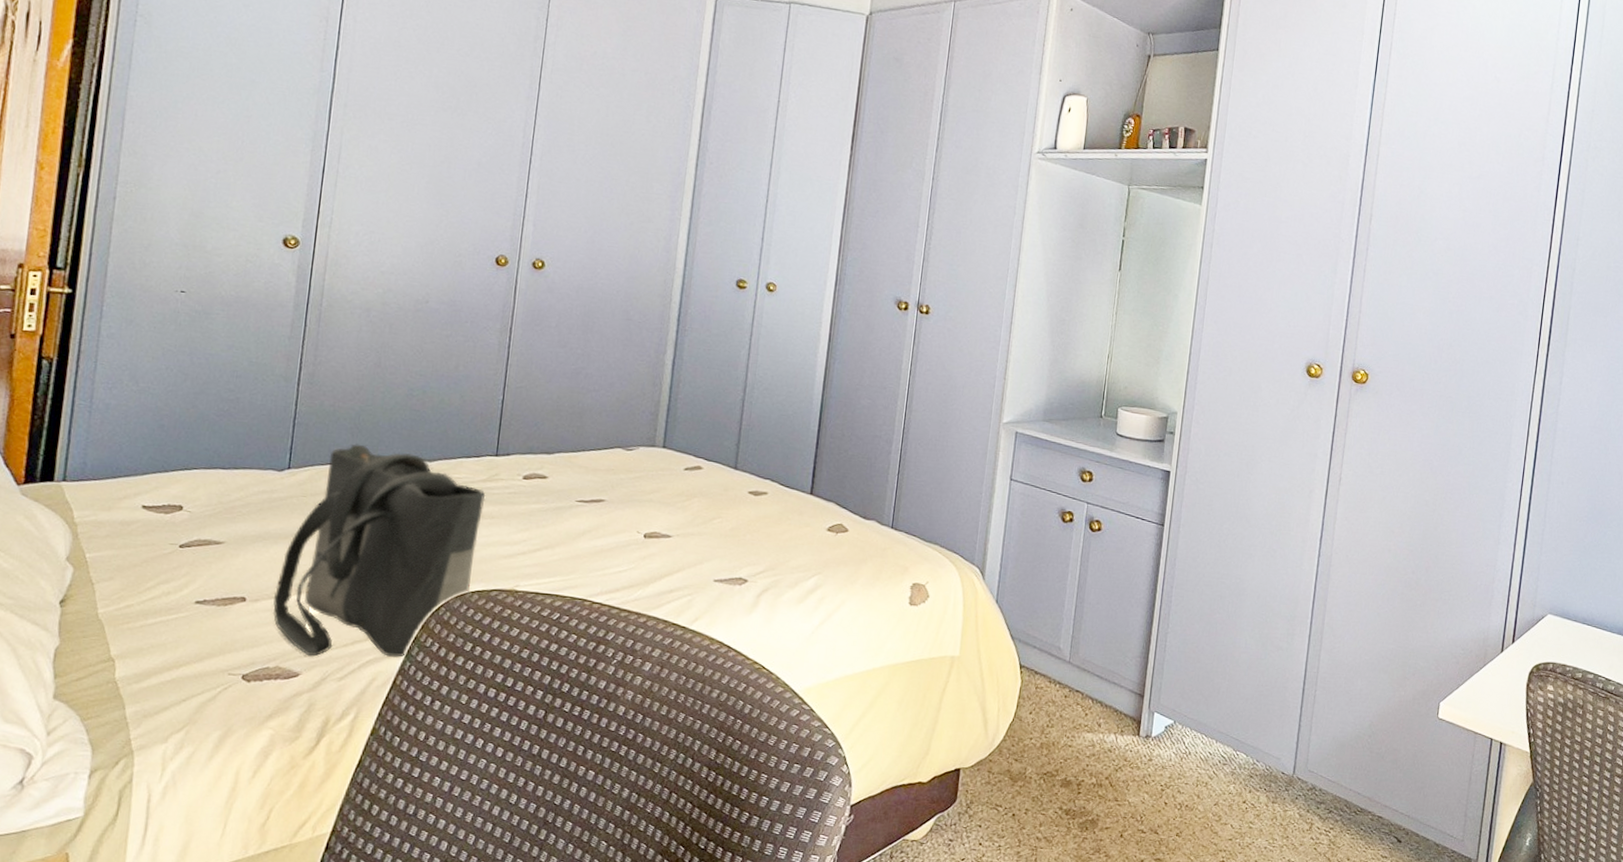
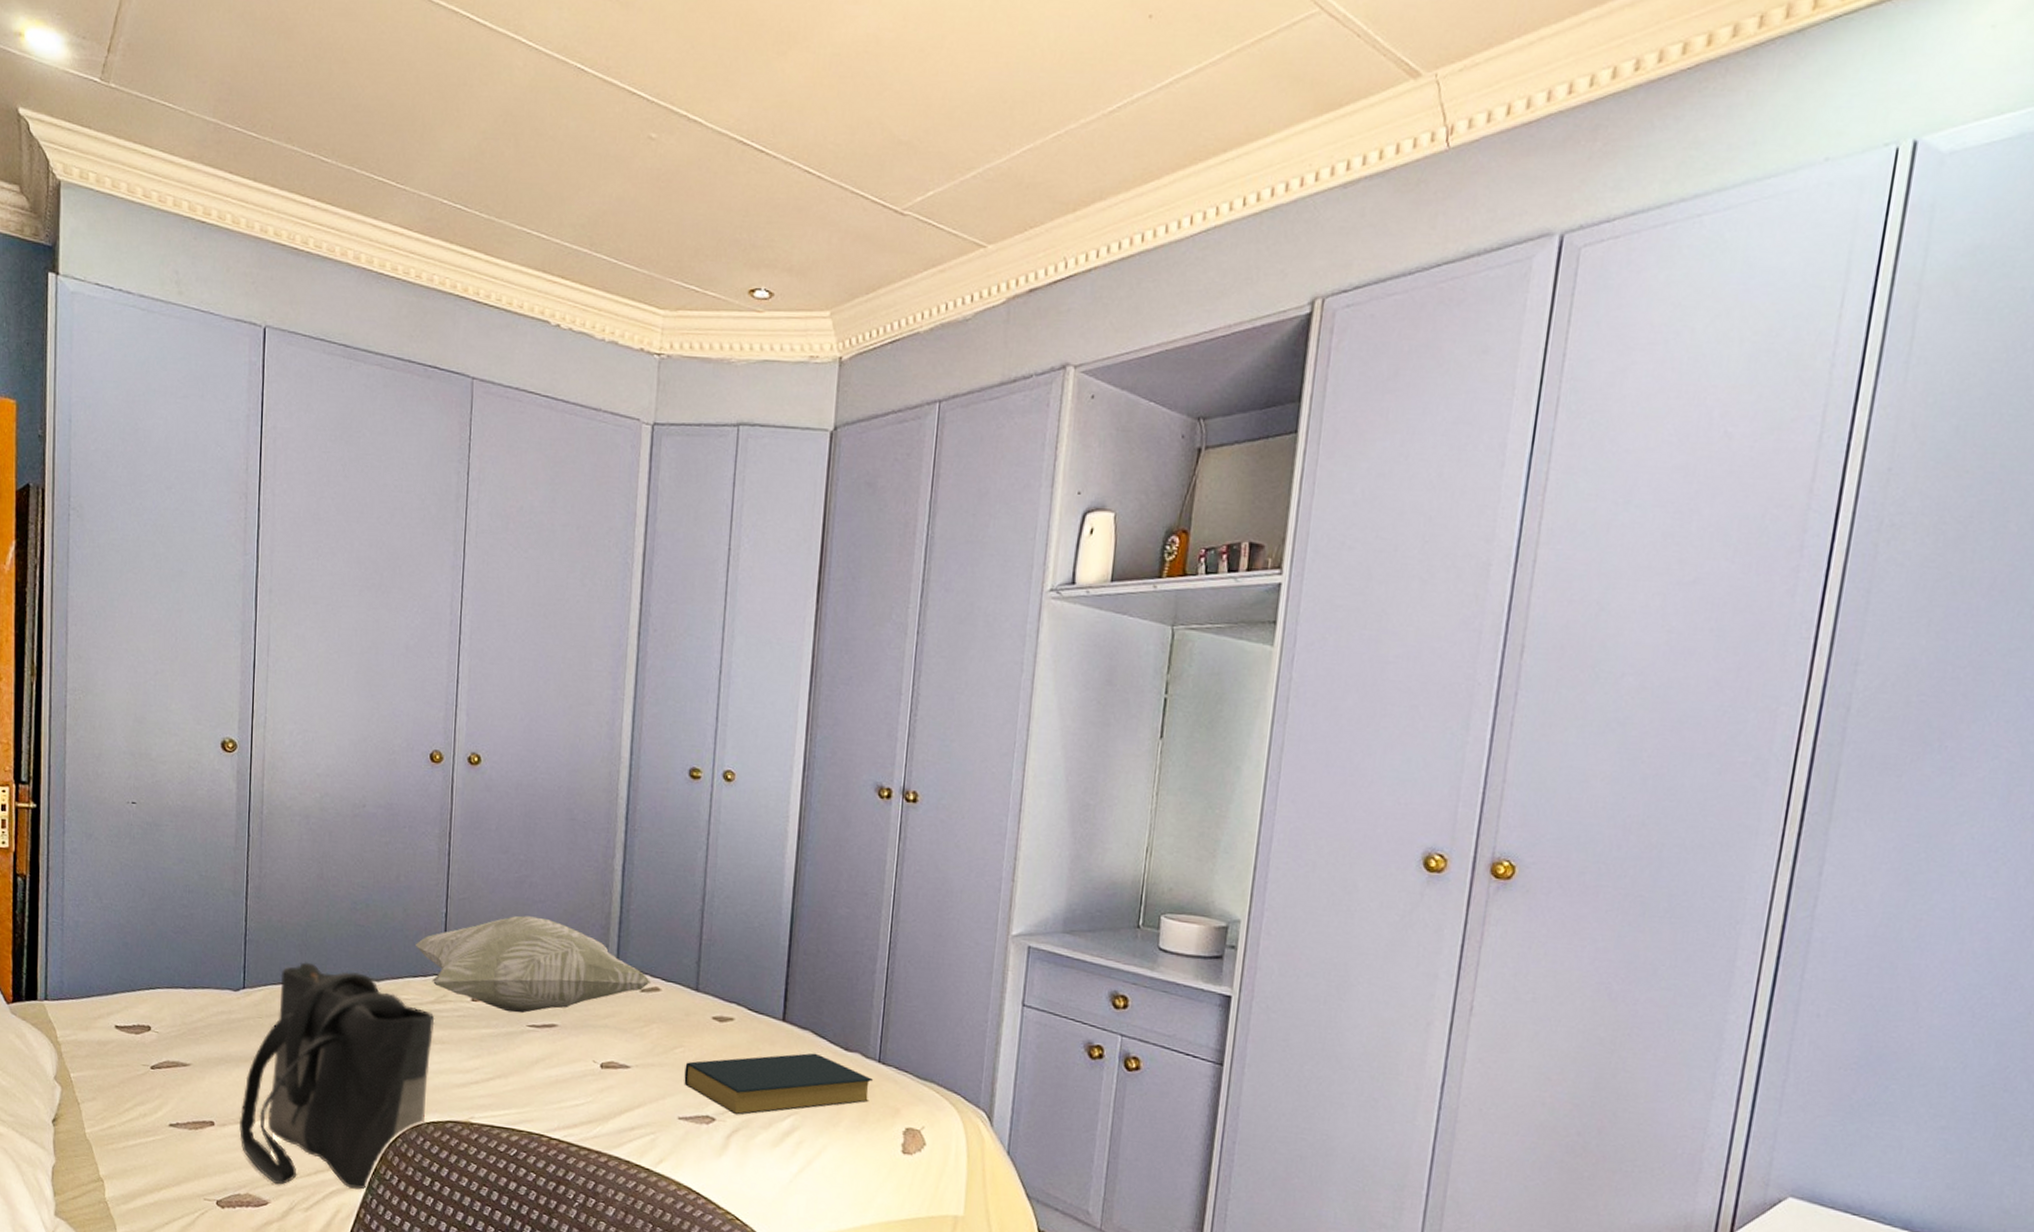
decorative pillow: none [470,403,695,490] -> present [415,915,652,1014]
hardback book: none [720,521,887,577] -> present [684,1053,874,1115]

